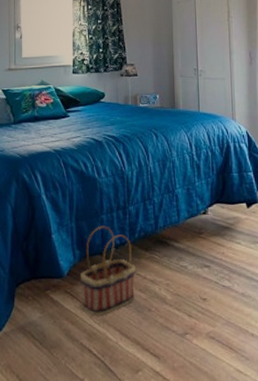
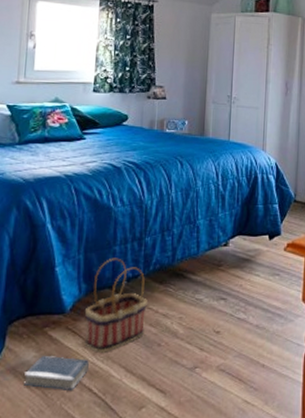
hardback book: none [32,316,88,350] -> present [24,355,90,390]

